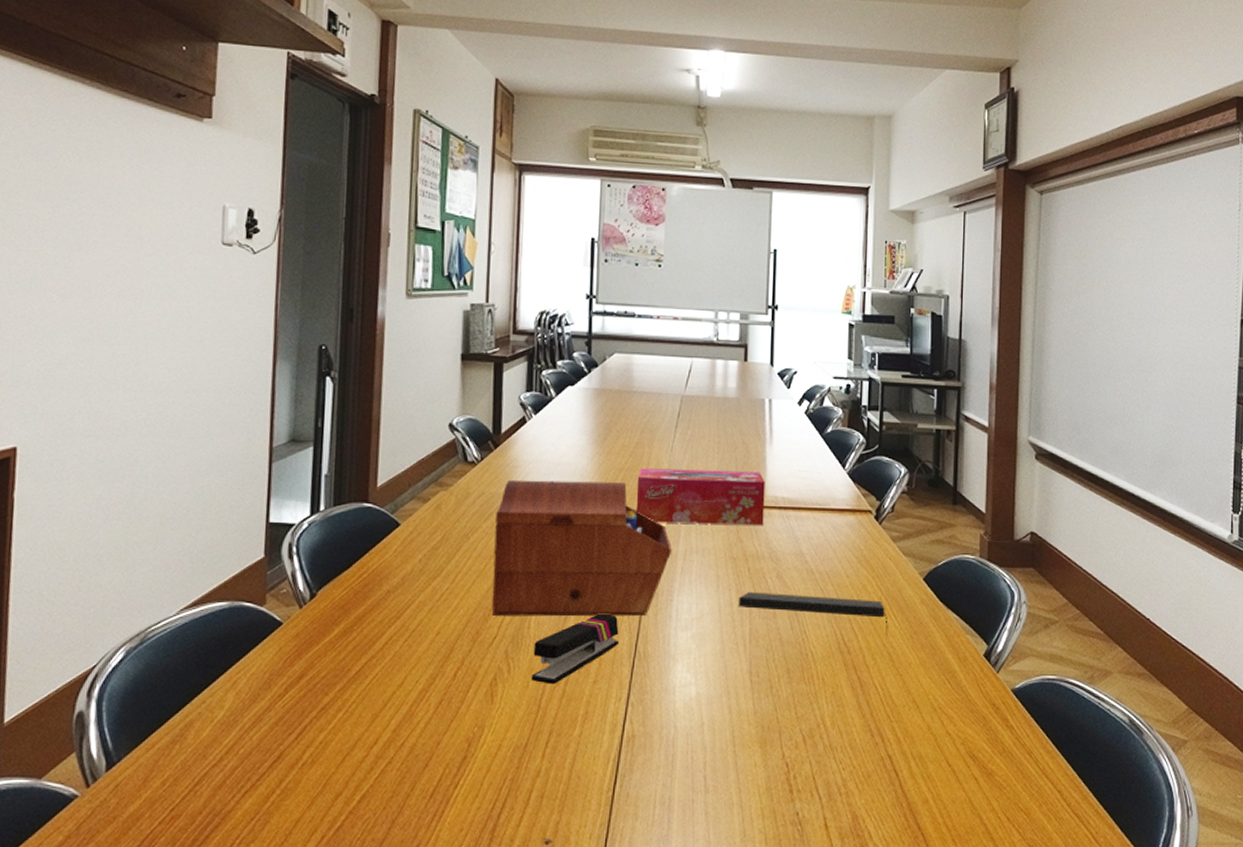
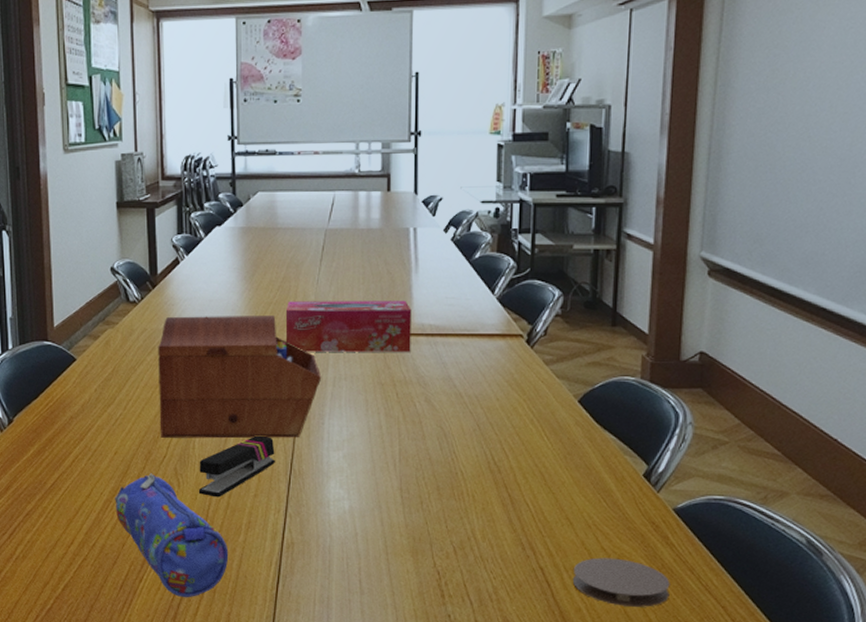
pencil case: none [432,657,561,806] -> present [114,473,229,598]
notepad: present [739,591,887,636] -> none [388,414,539,456]
coaster: none [919,743,1011,795] -> present [572,557,670,607]

